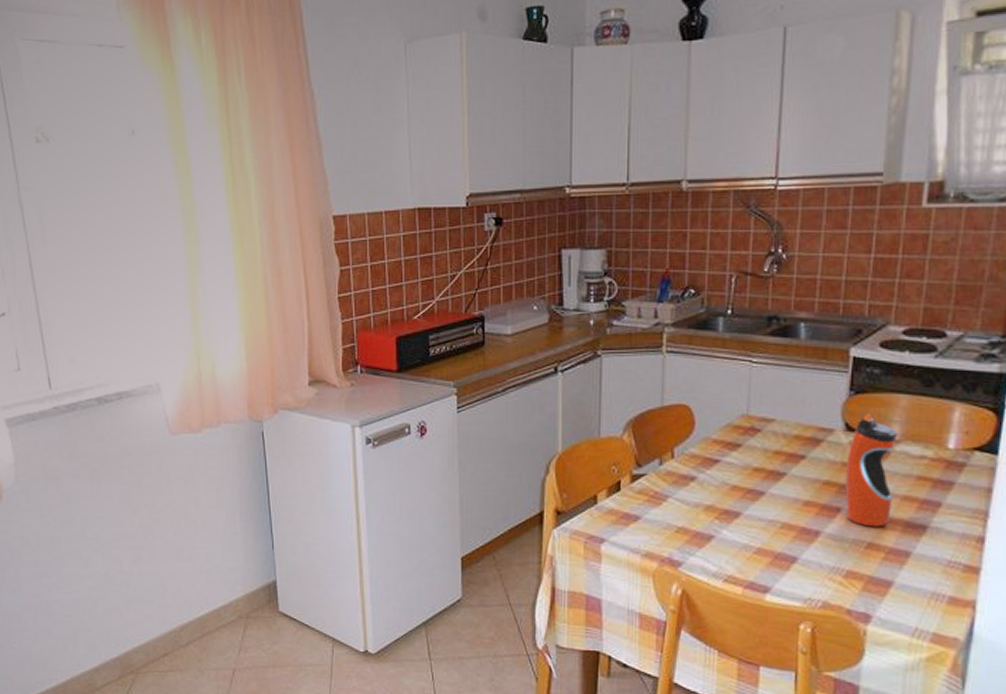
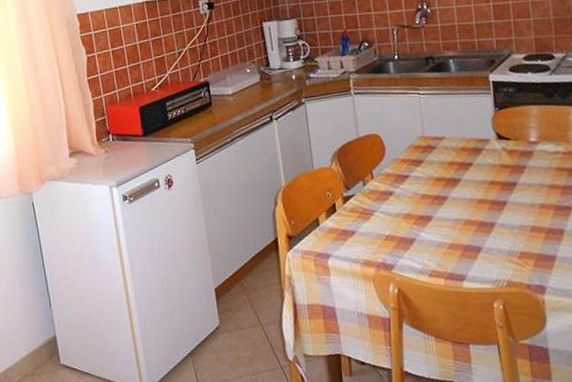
water bottle: present [845,414,899,527] -> none [502,124,544,214]

